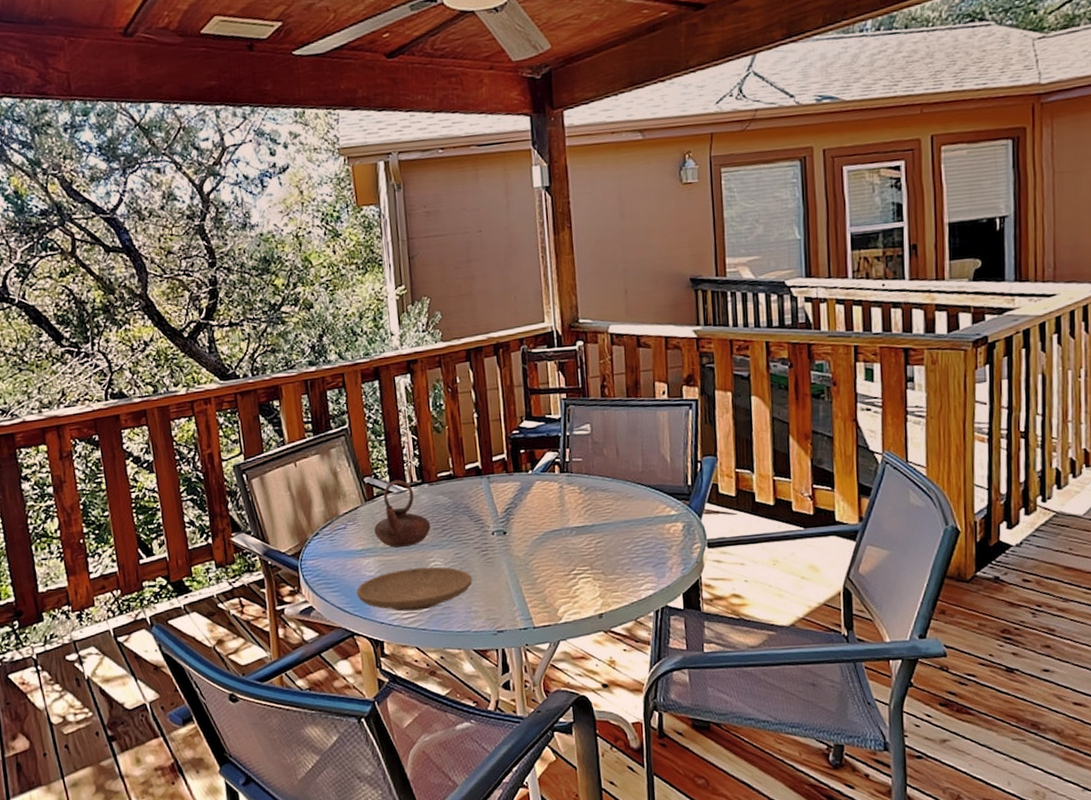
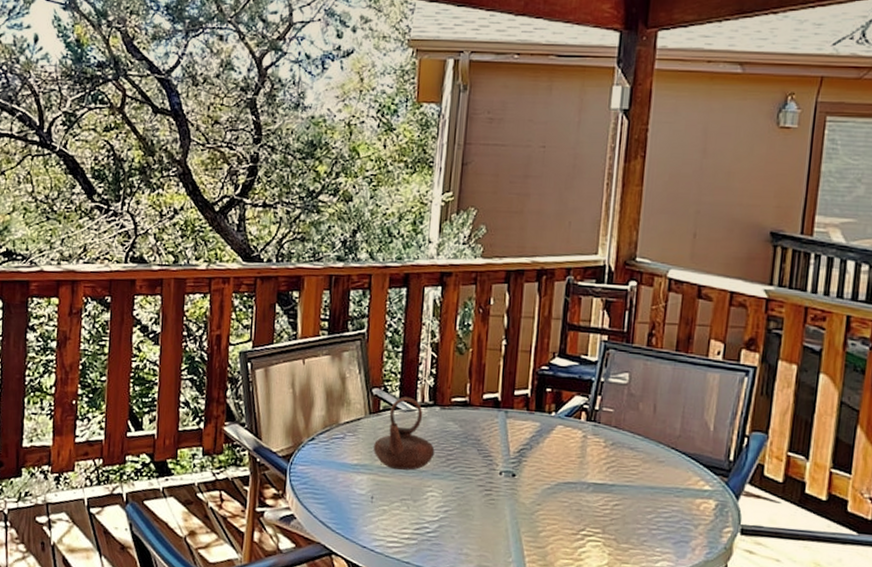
plate: present [356,566,472,612] -> none [343,494,470,542]

